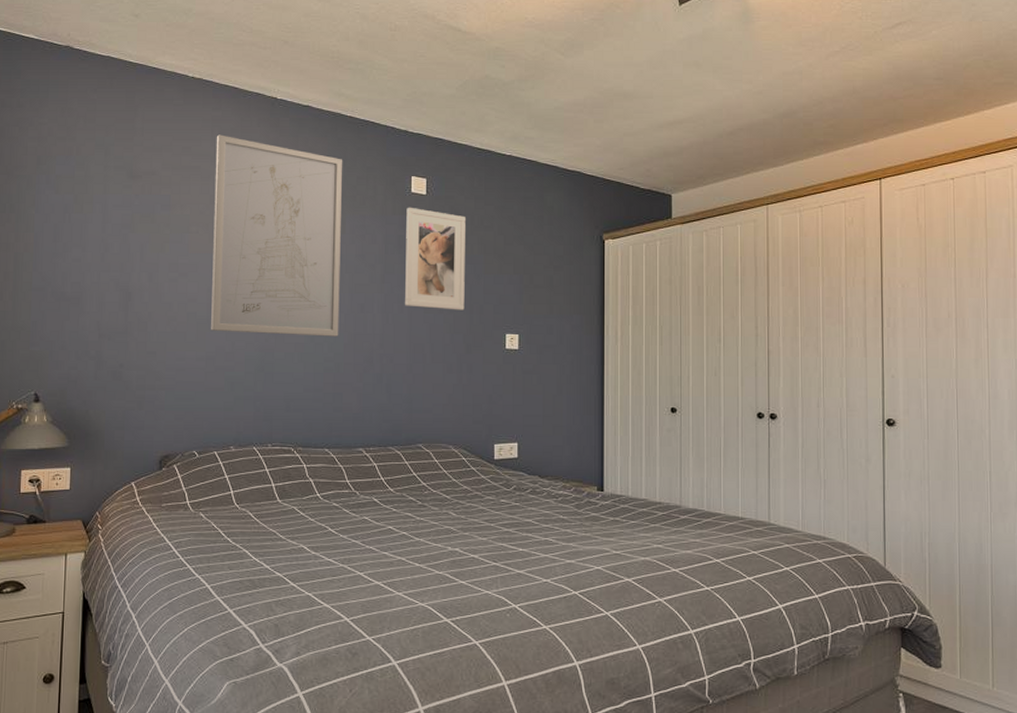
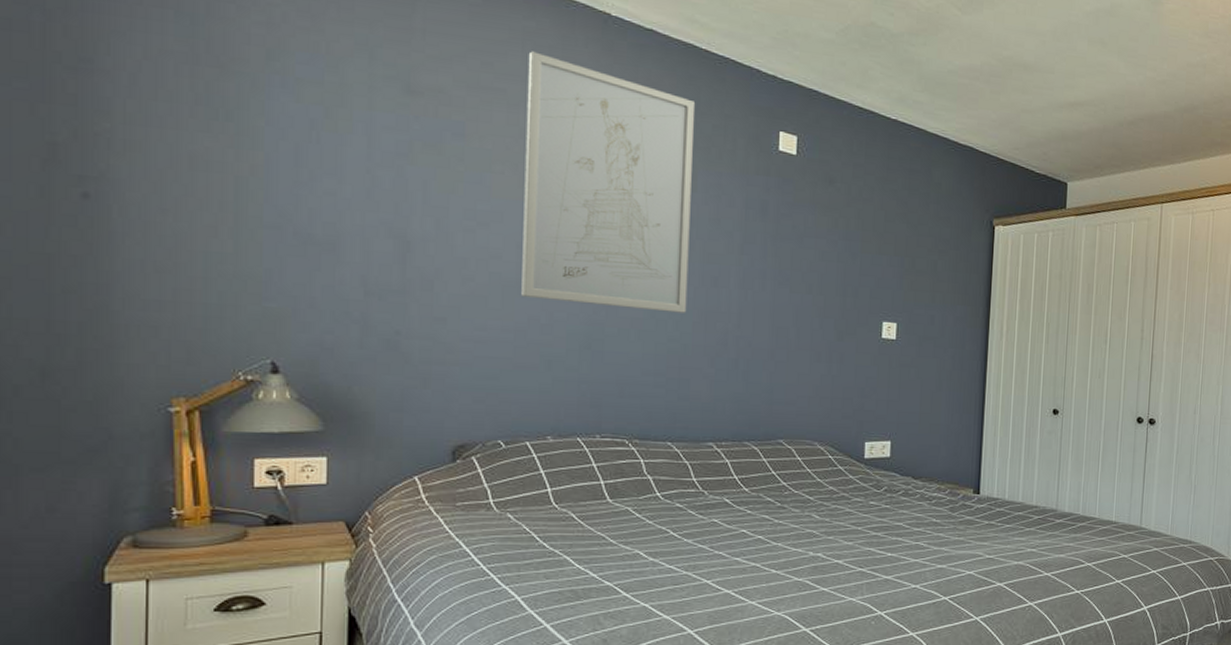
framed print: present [405,207,465,310] -> none [768,167,842,292]

